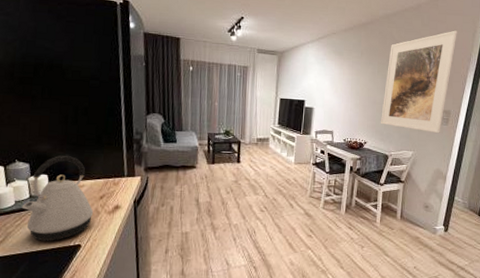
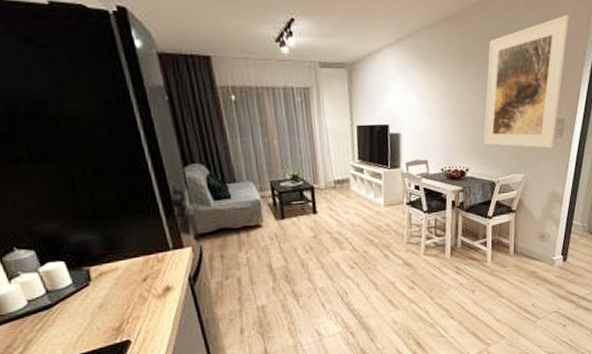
kettle: present [22,156,94,241] -> none [38,233,139,344]

